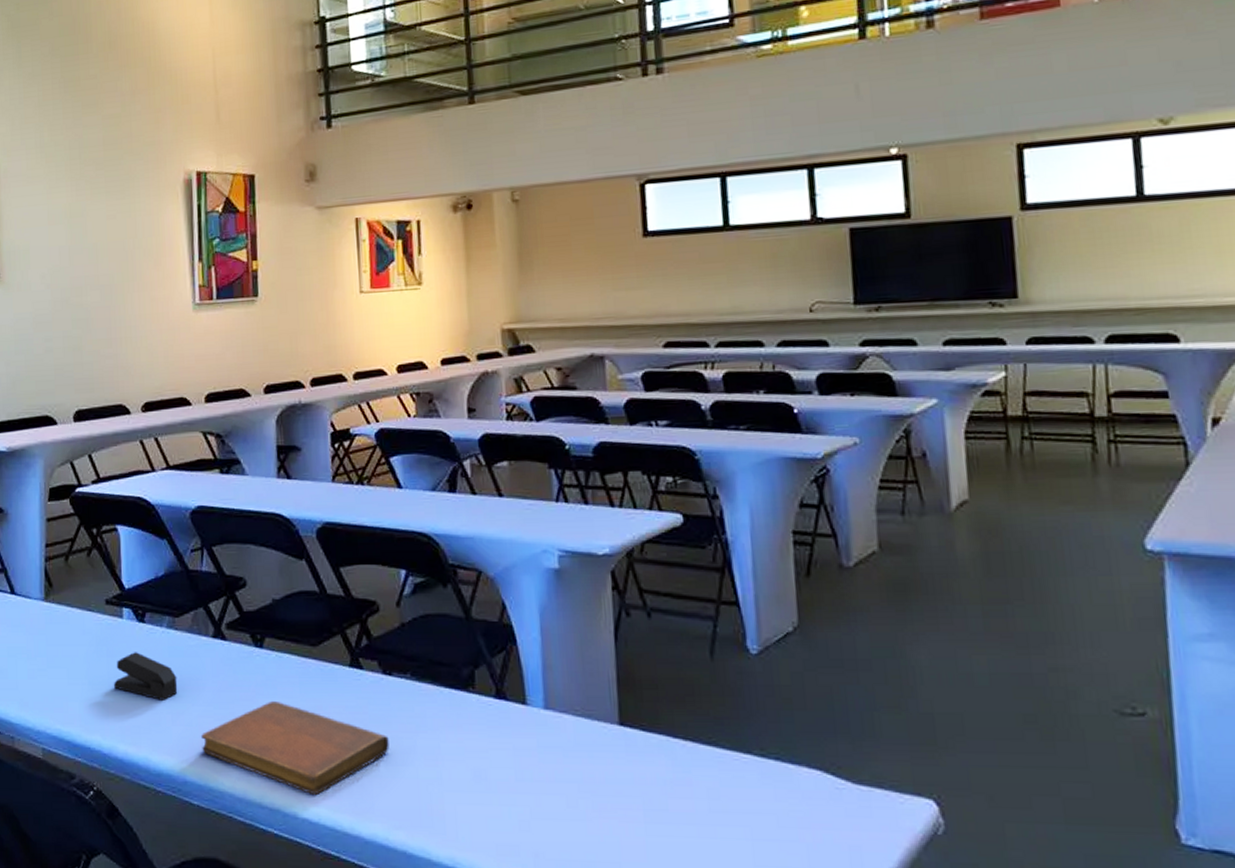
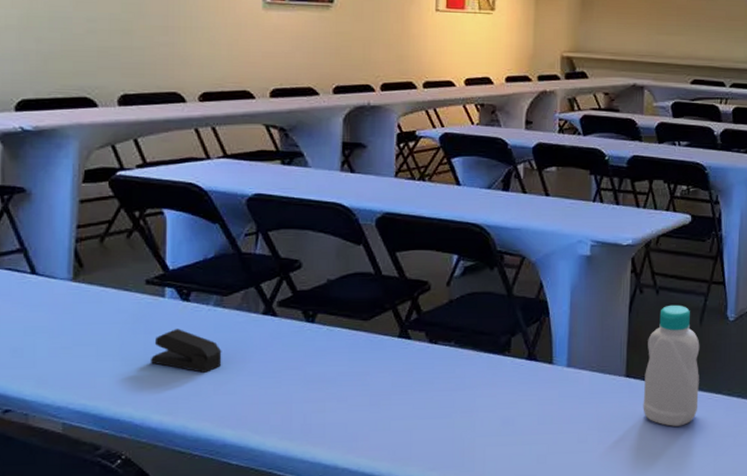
notebook: present [201,700,389,796] -> none [244,368,430,448]
bottle: none [643,631,721,795] -> present [643,304,700,427]

